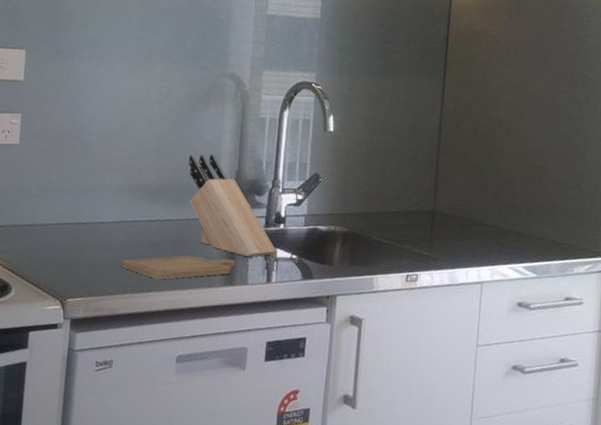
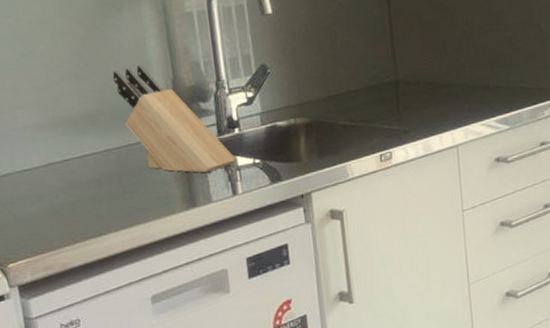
chopping board: present [121,255,235,280] -> none [61,179,194,220]

